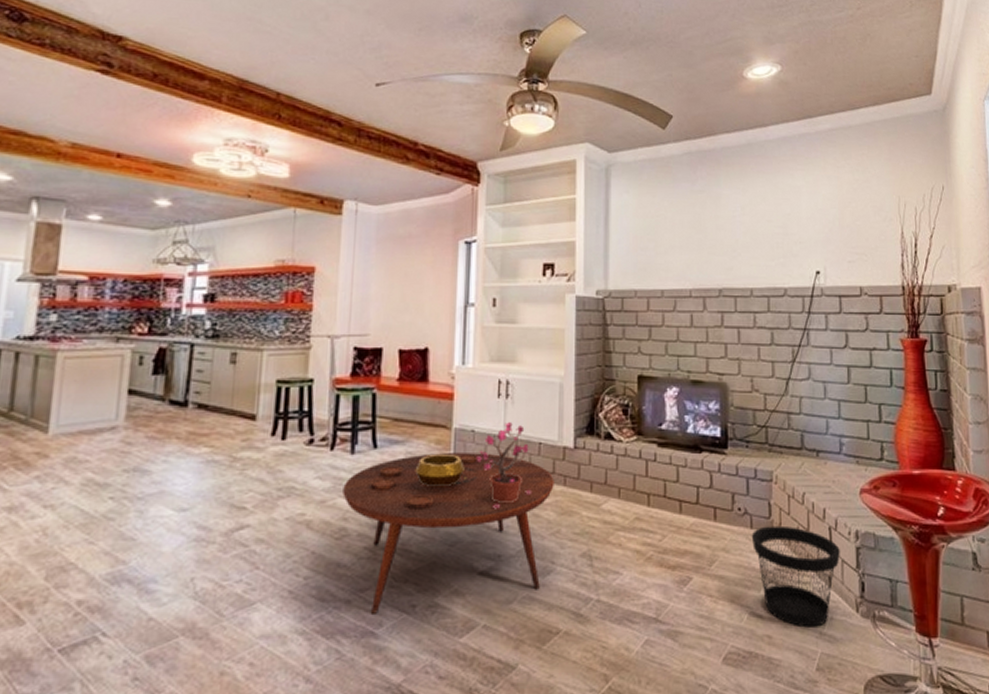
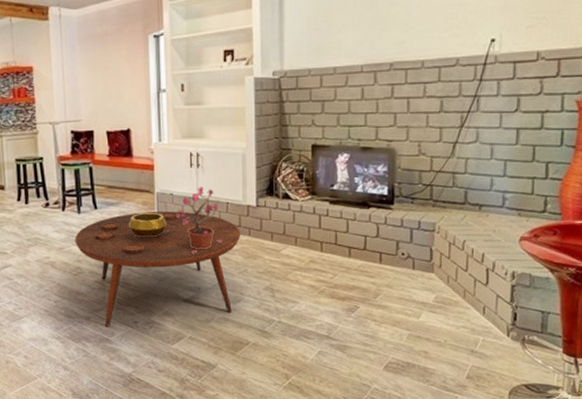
wastebasket: present [751,525,840,628] -> none [413,267,496,347]

